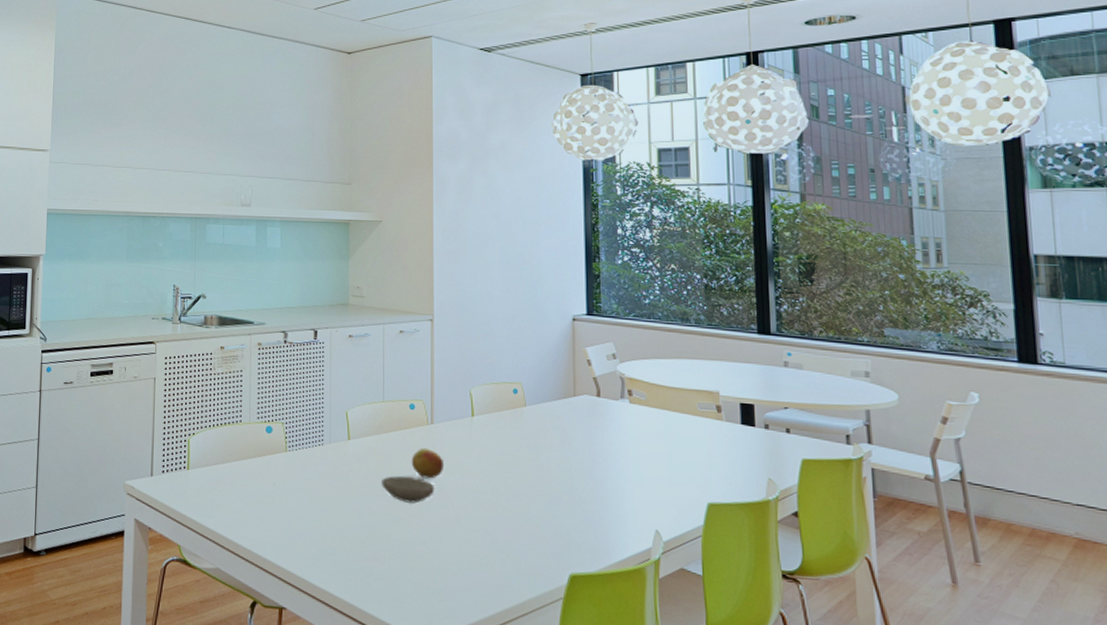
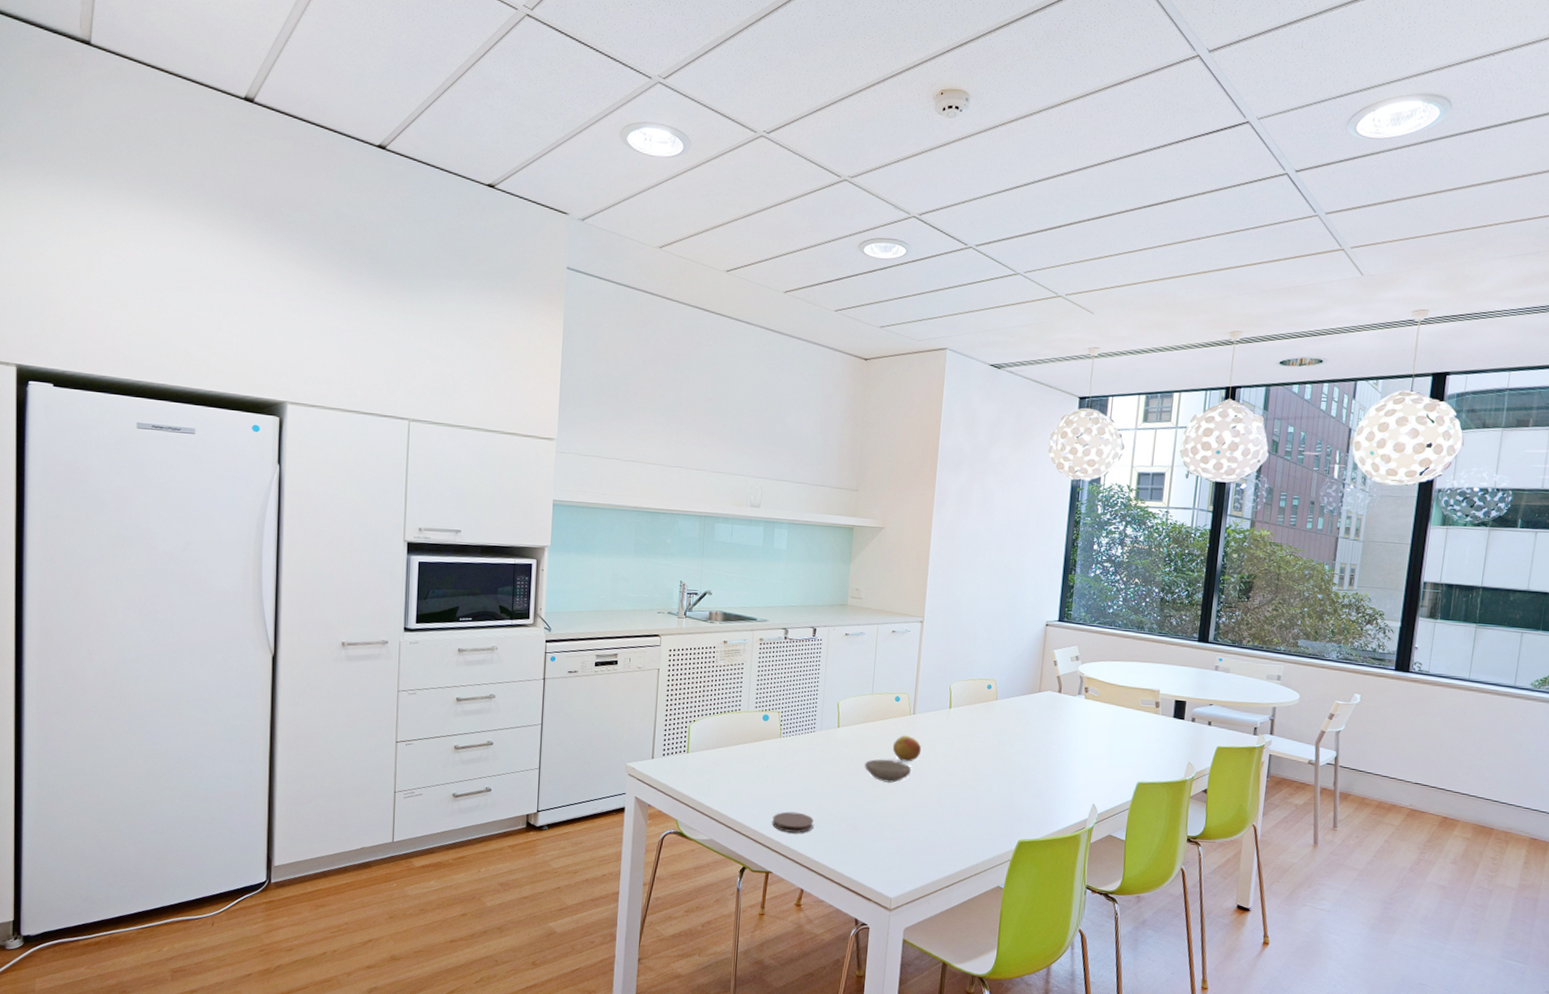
coaster: none [283,536,329,562] -> present [772,811,814,833]

